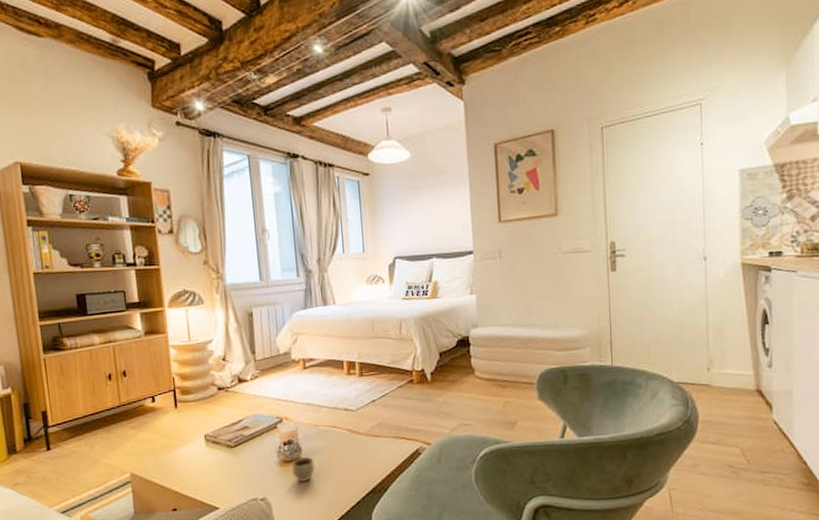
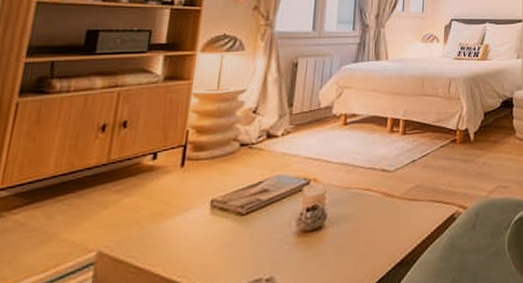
cup: present [291,456,315,482] -> none [311,224,339,256]

